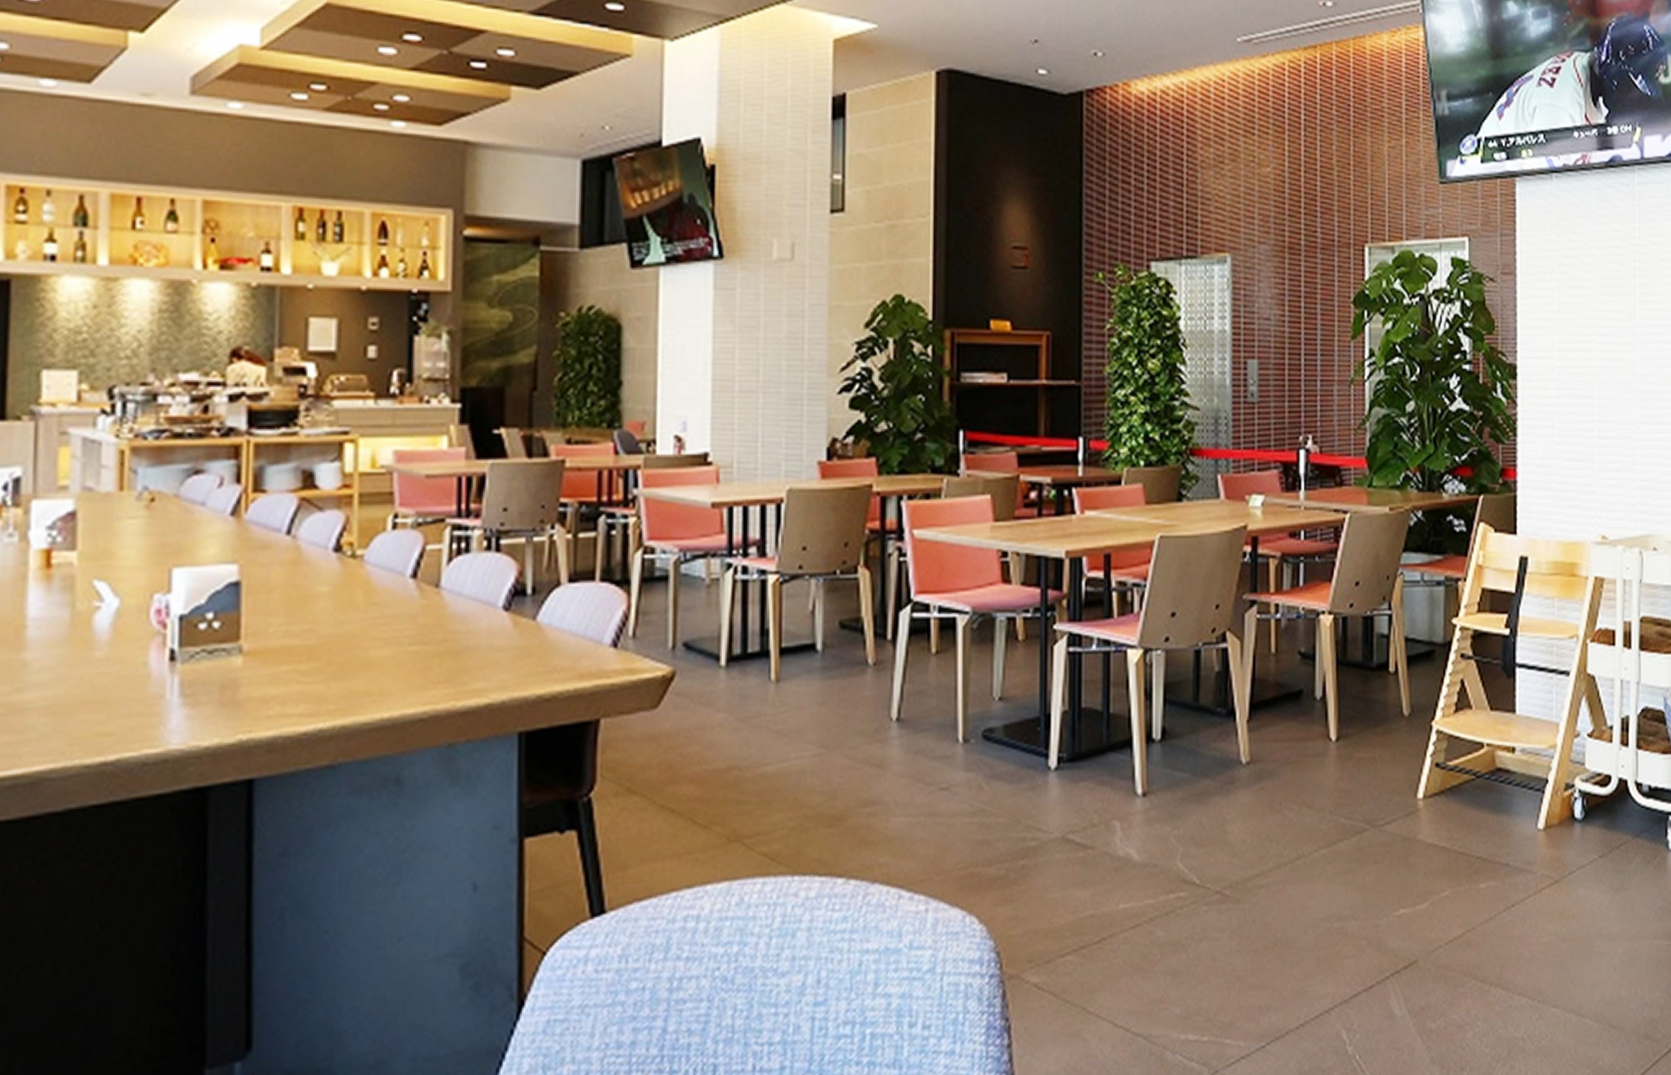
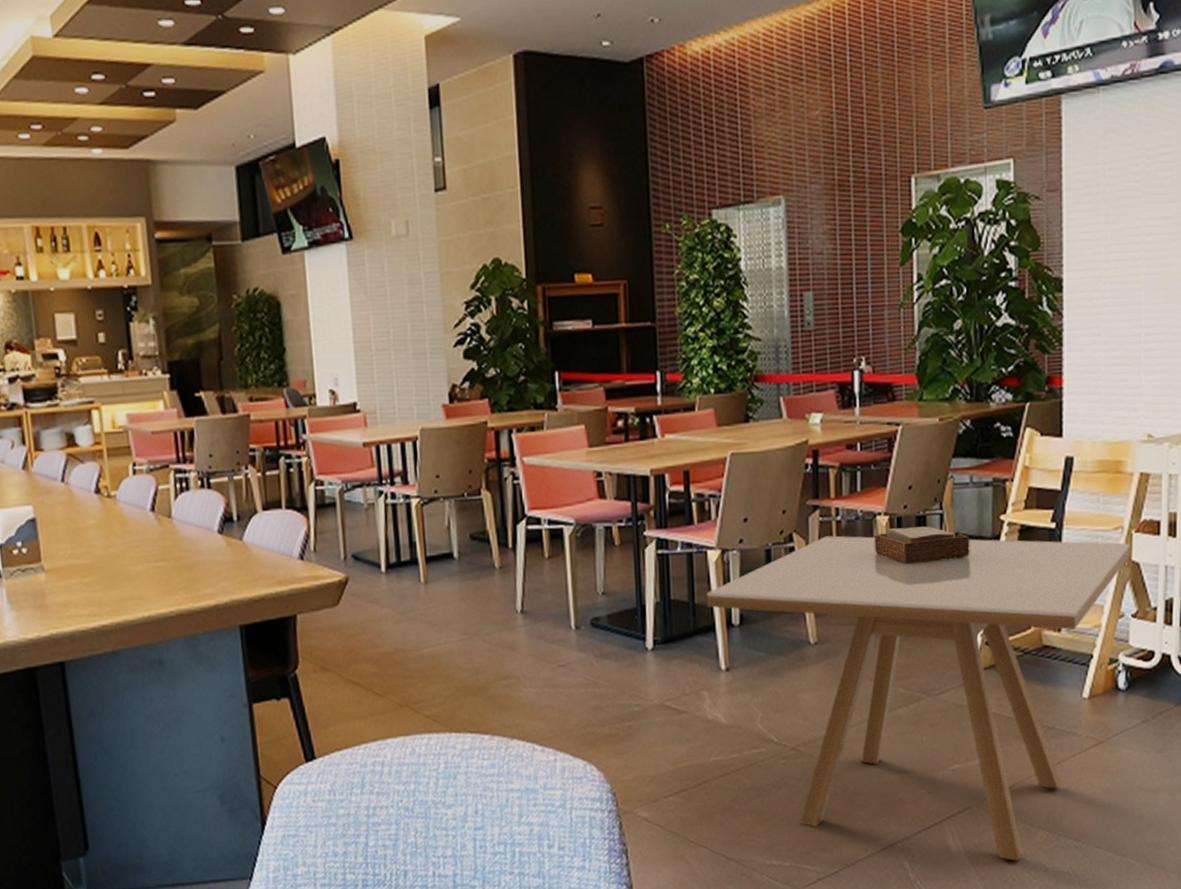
dining table: none [1124,636,1586,1027] -> present [707,535,1130,862]
napkin holder: none [1316,628,1420,671] -> present [873,526,970,564]

